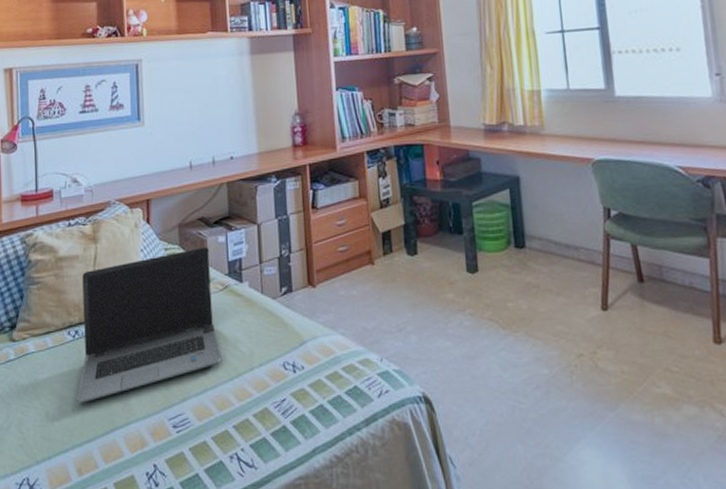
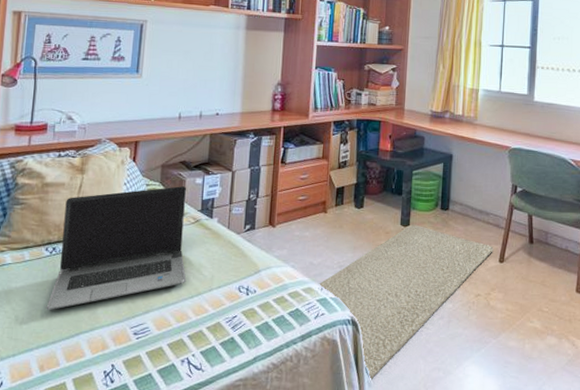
rug: none [377,270,592,474] -> present [319,224,494,381]

